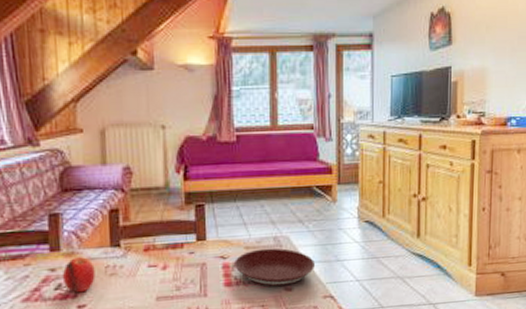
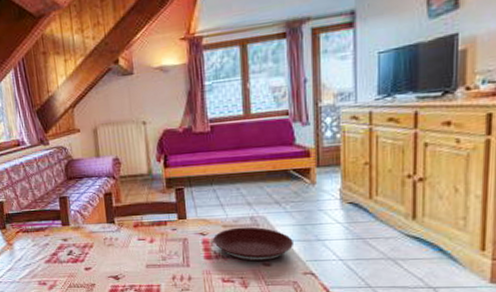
fruit: present [62,257,96,293] -> none [72,231,97,258]

